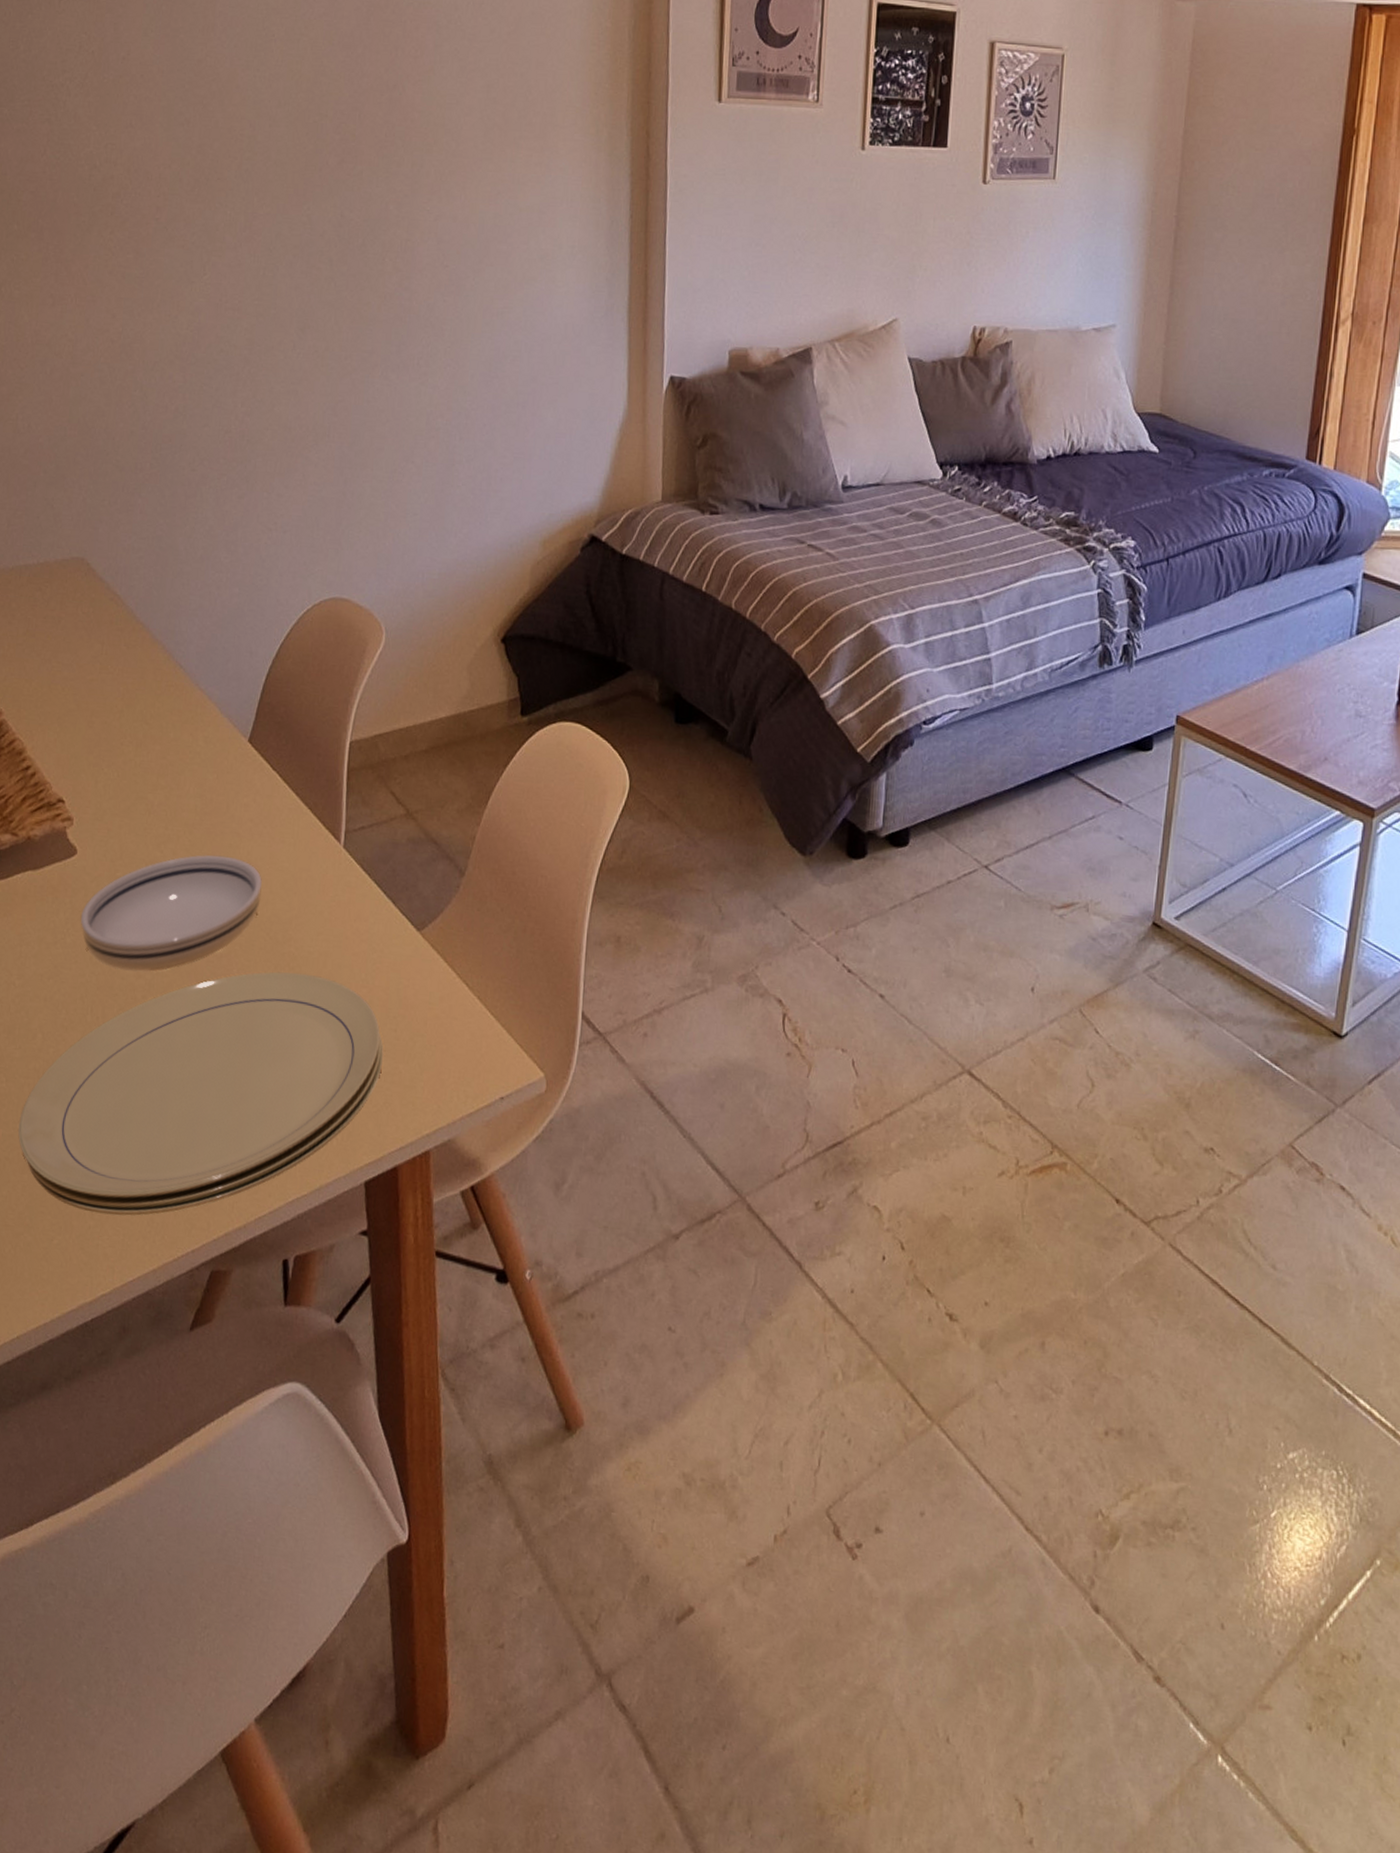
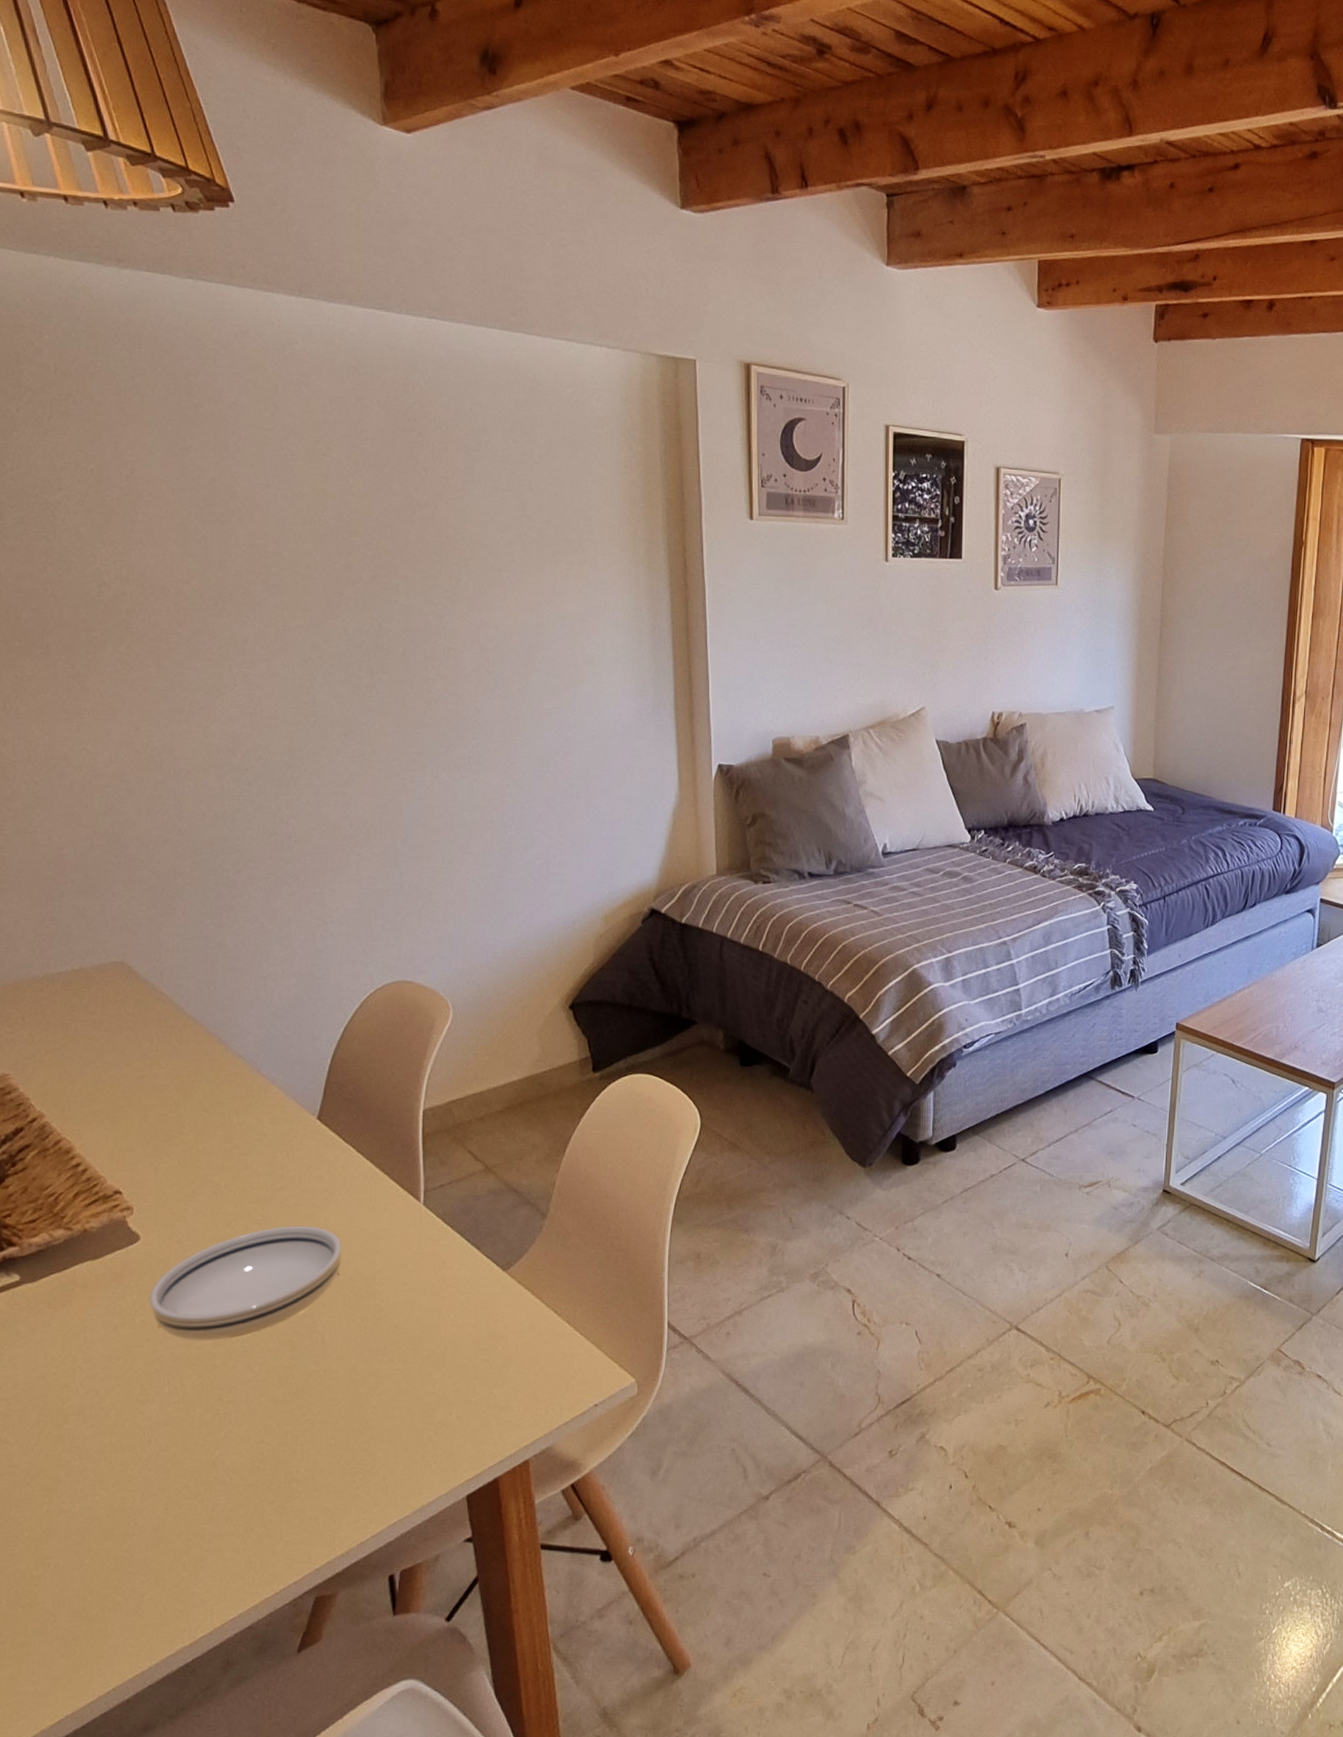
plate: present [18,971,384,1216] -> none [97,1321,478,1565]

